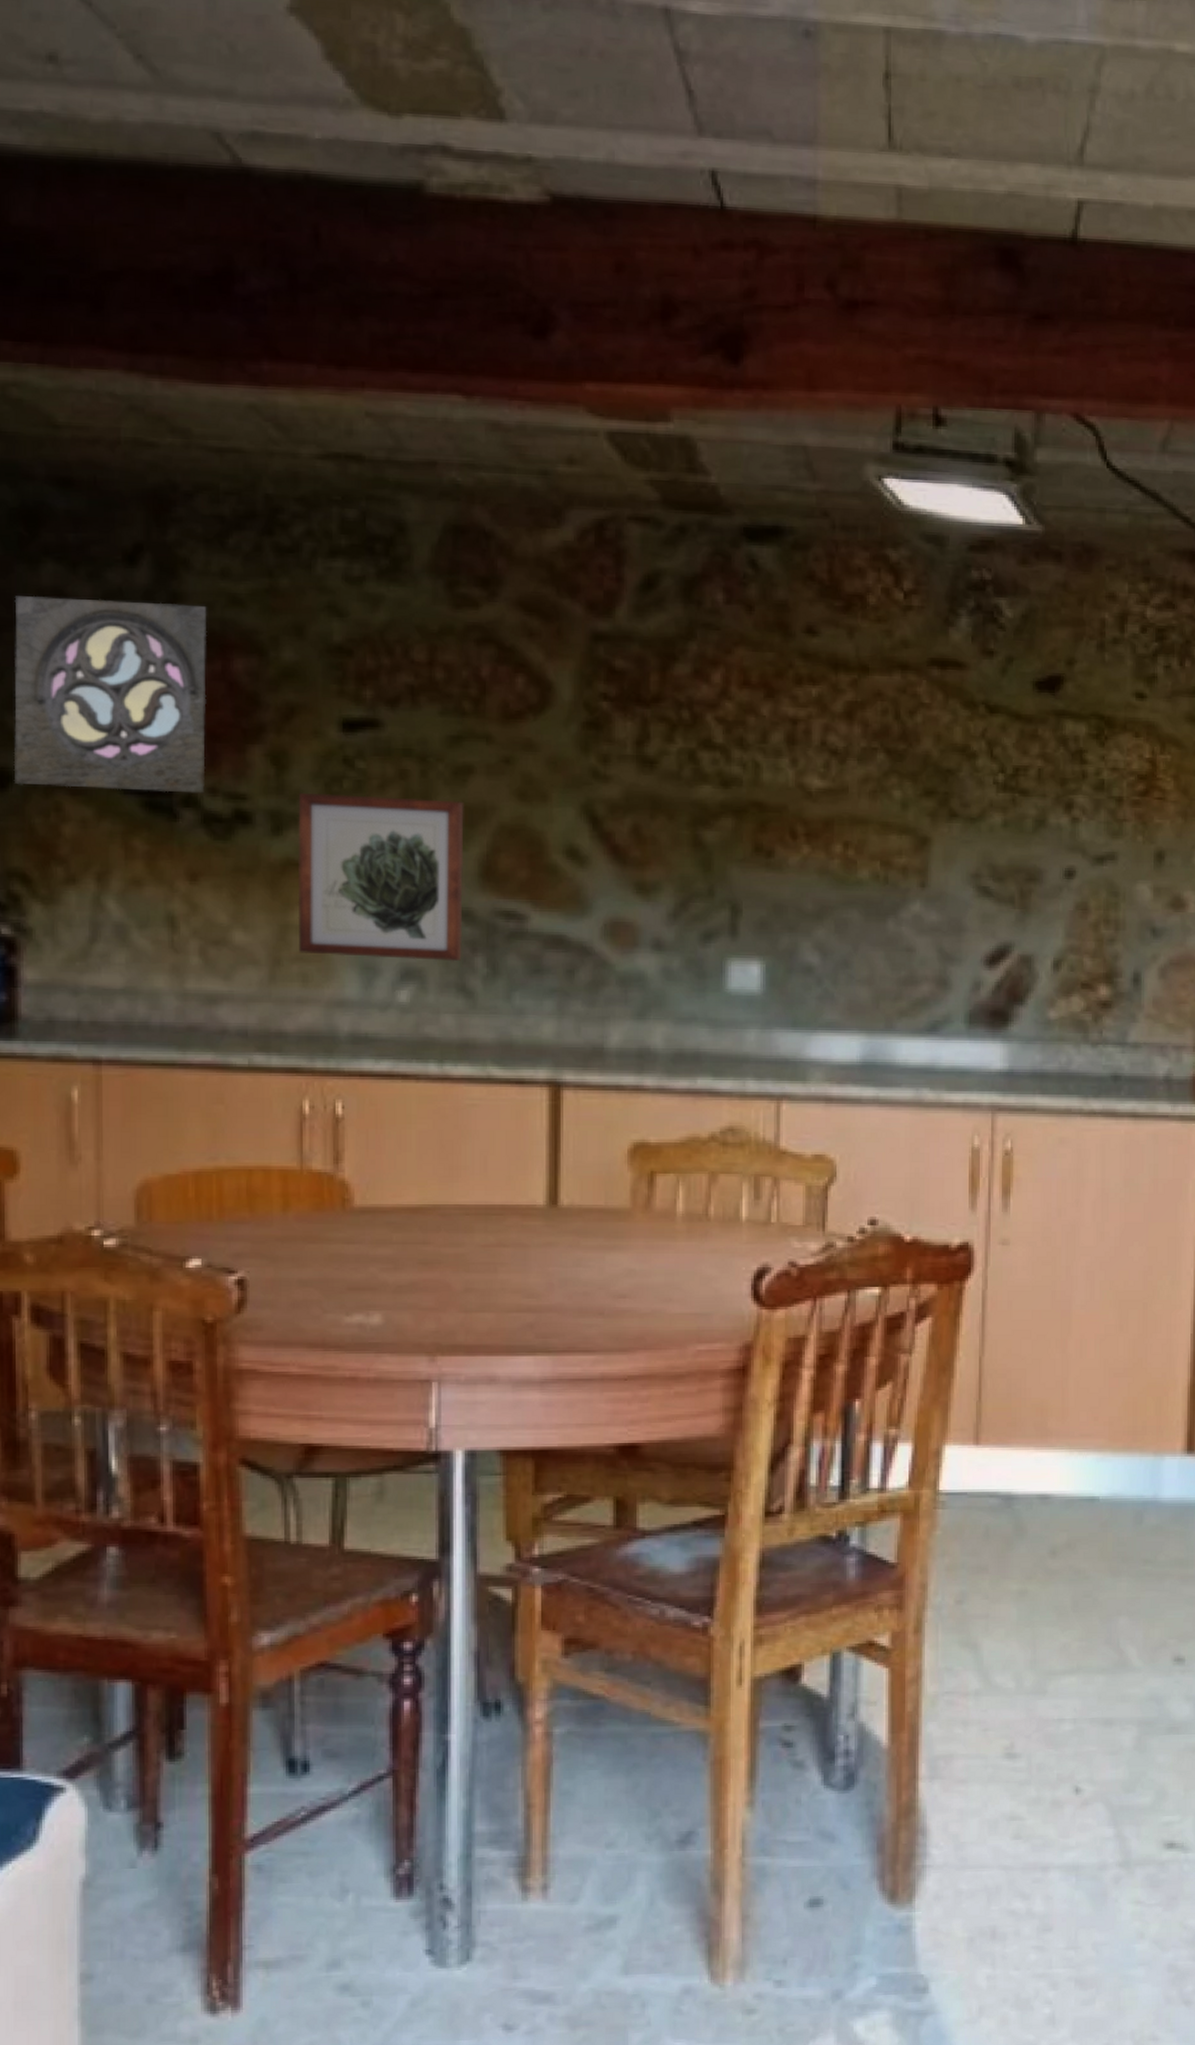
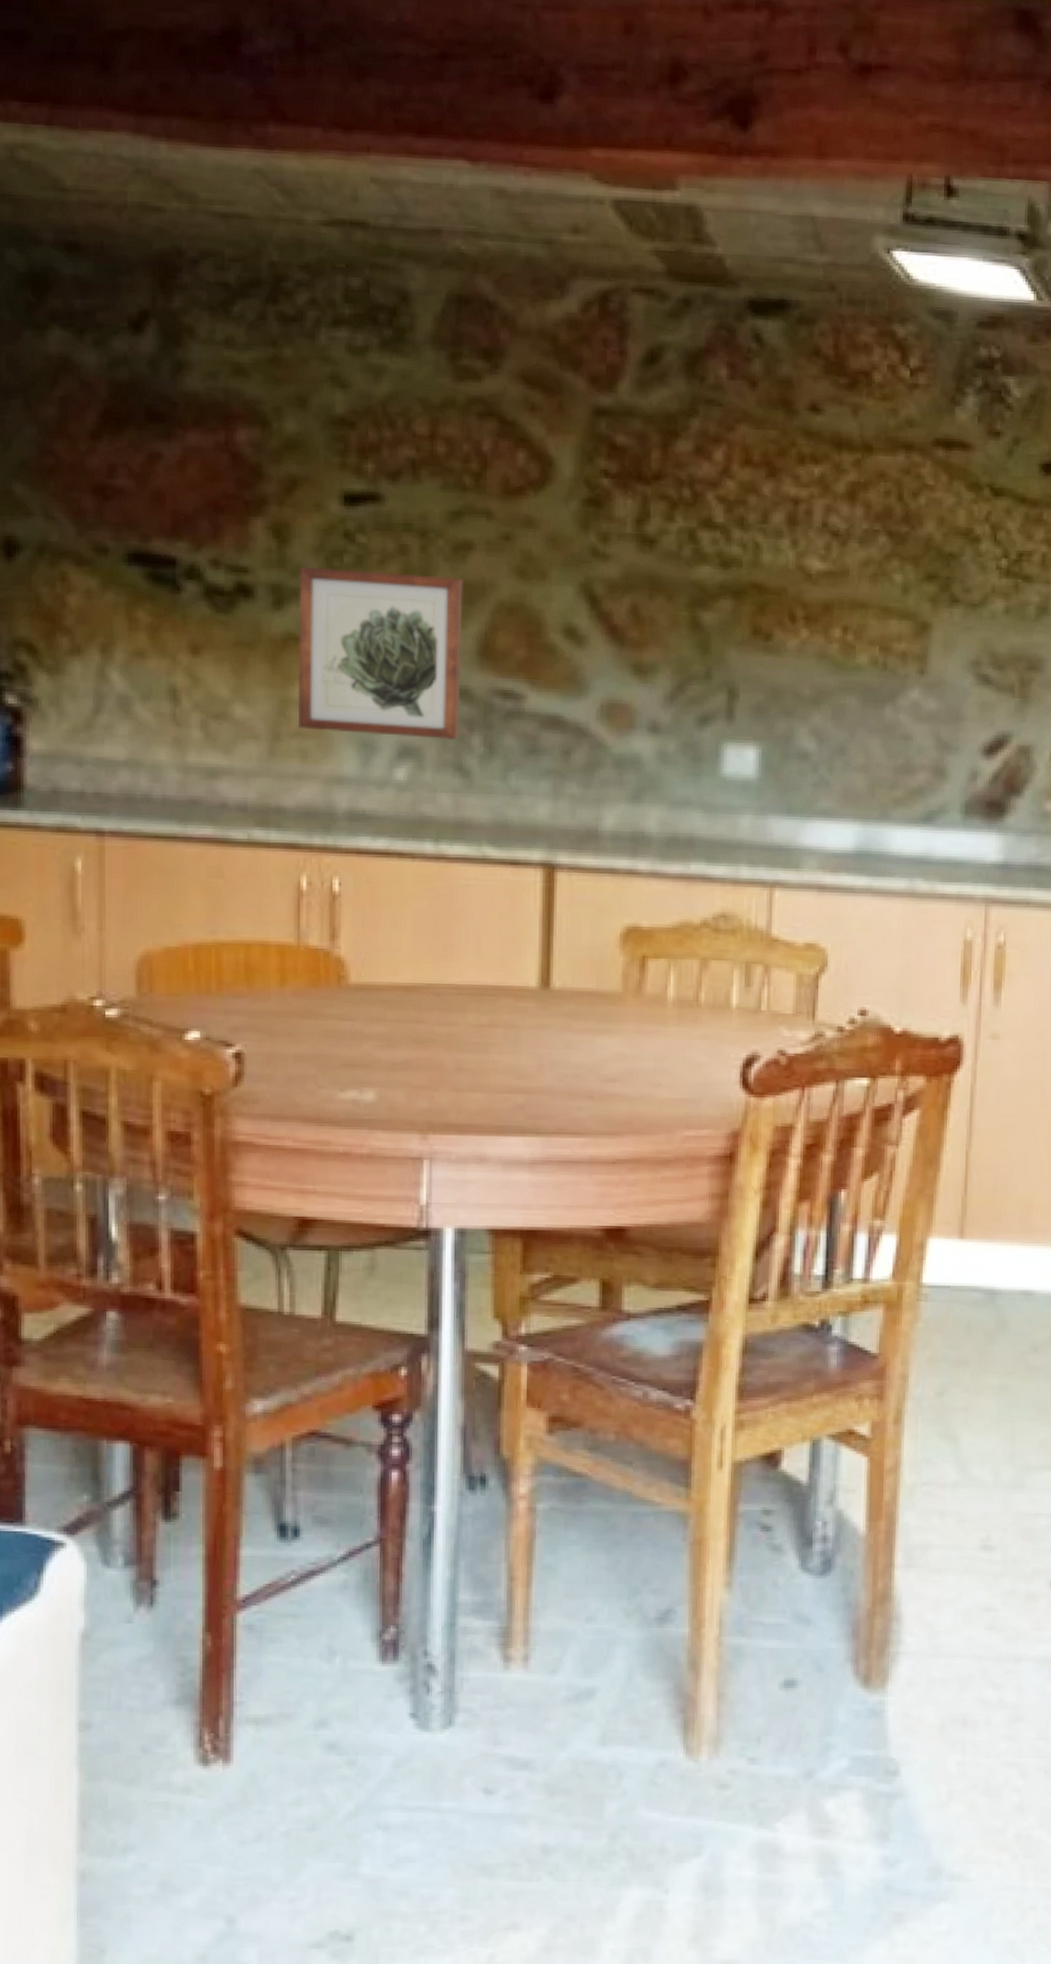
wall ornament: present [13,596,207,794] -> none [20,362,211,566]

